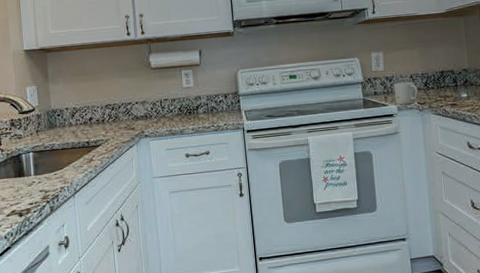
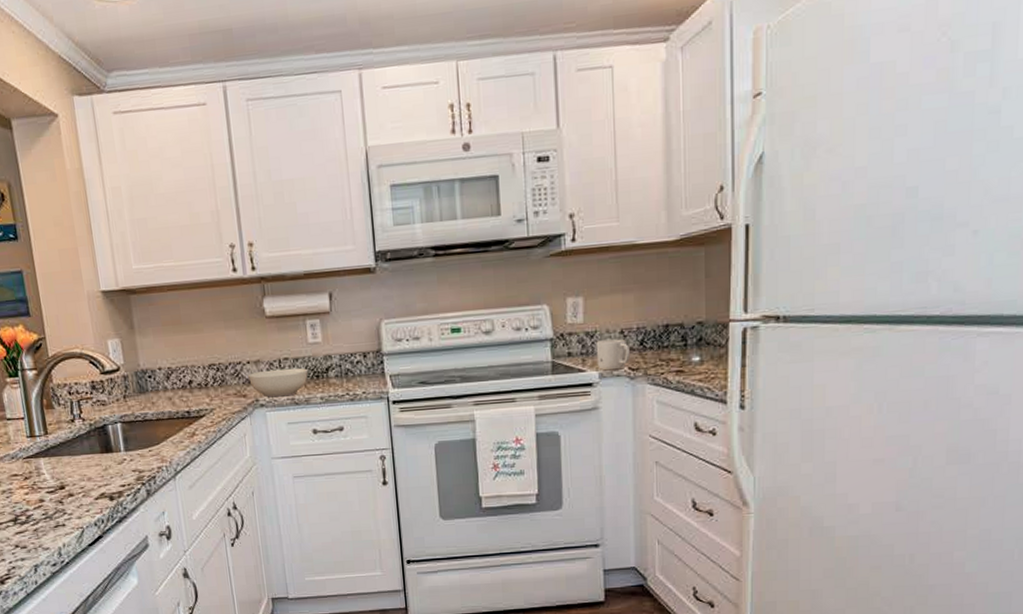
bowl: none [135,106,183,130] -> present [247,368,309,398]

